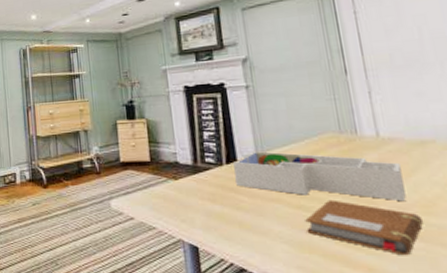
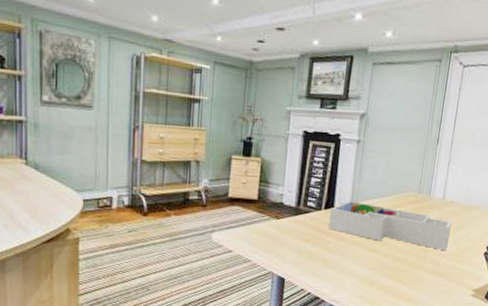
notebook: present [305,199,423,256] -> none [373,246,452,290]

